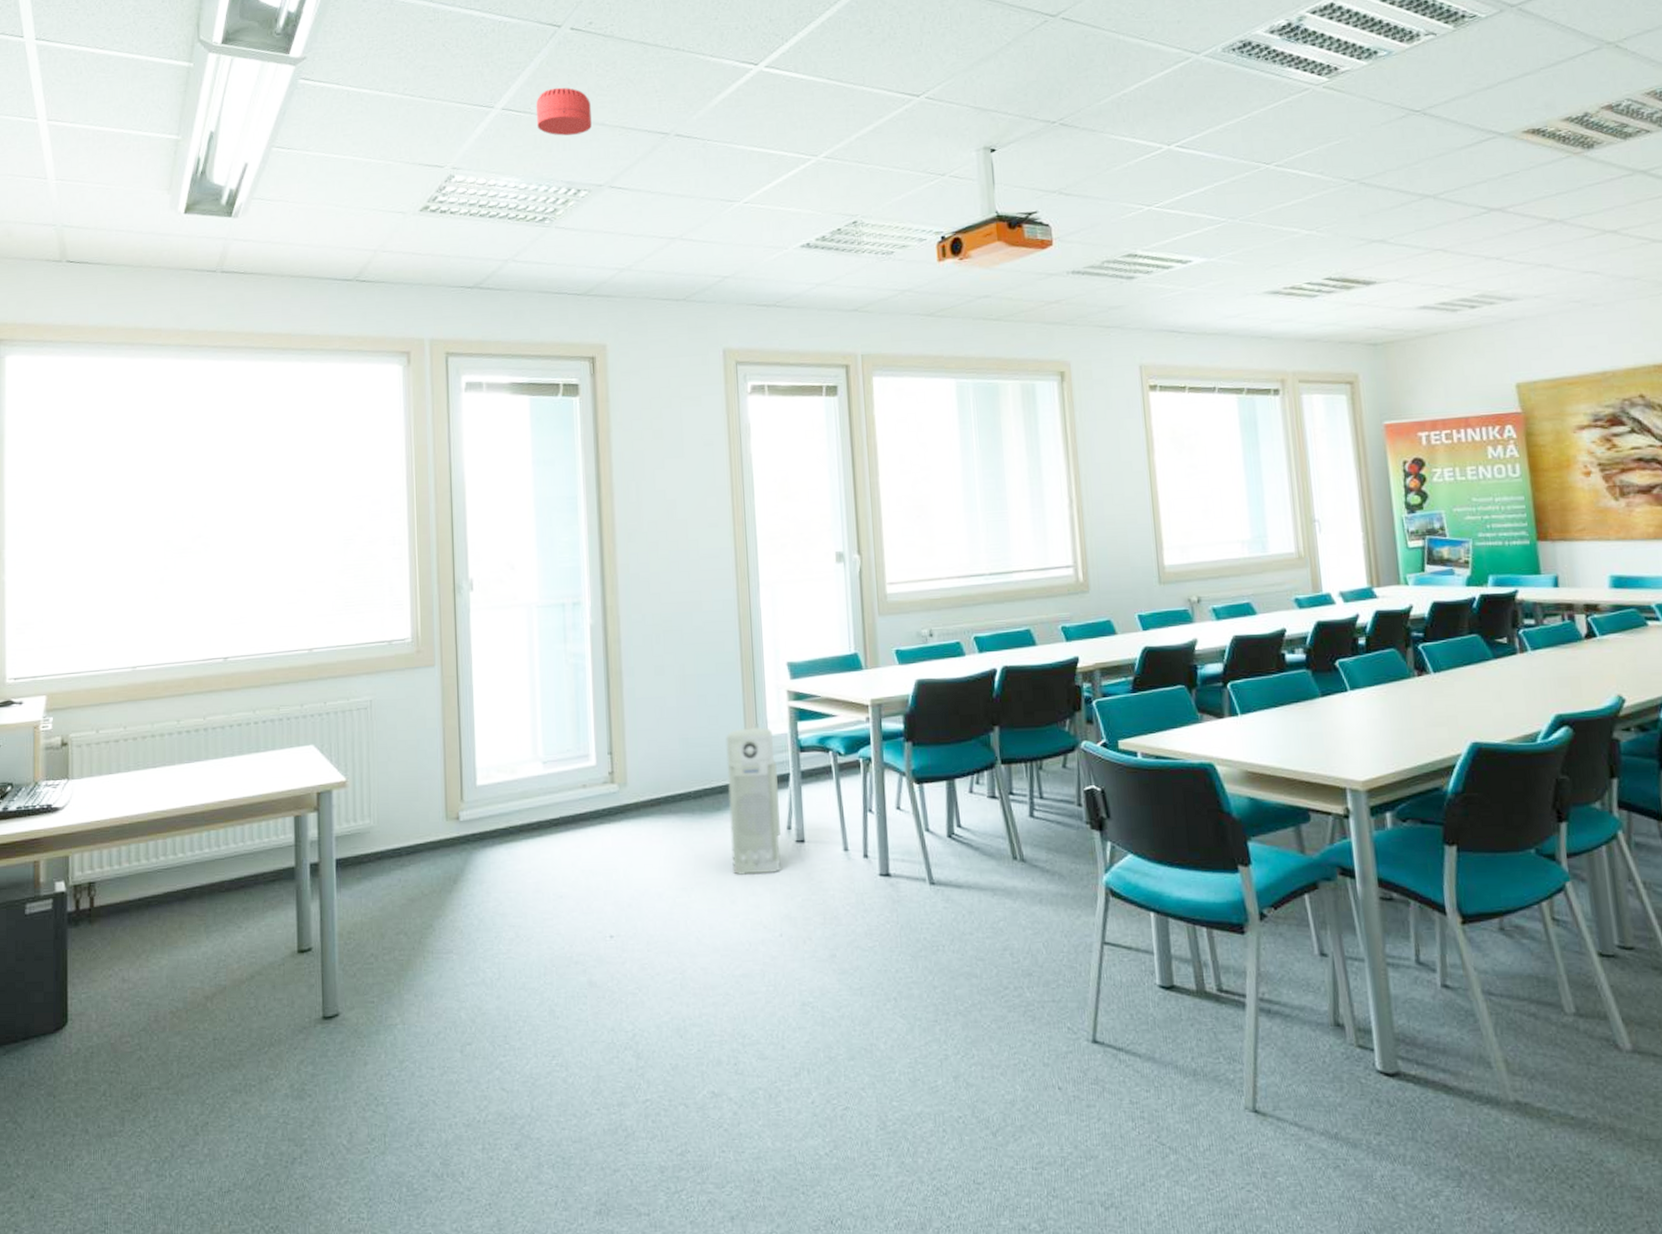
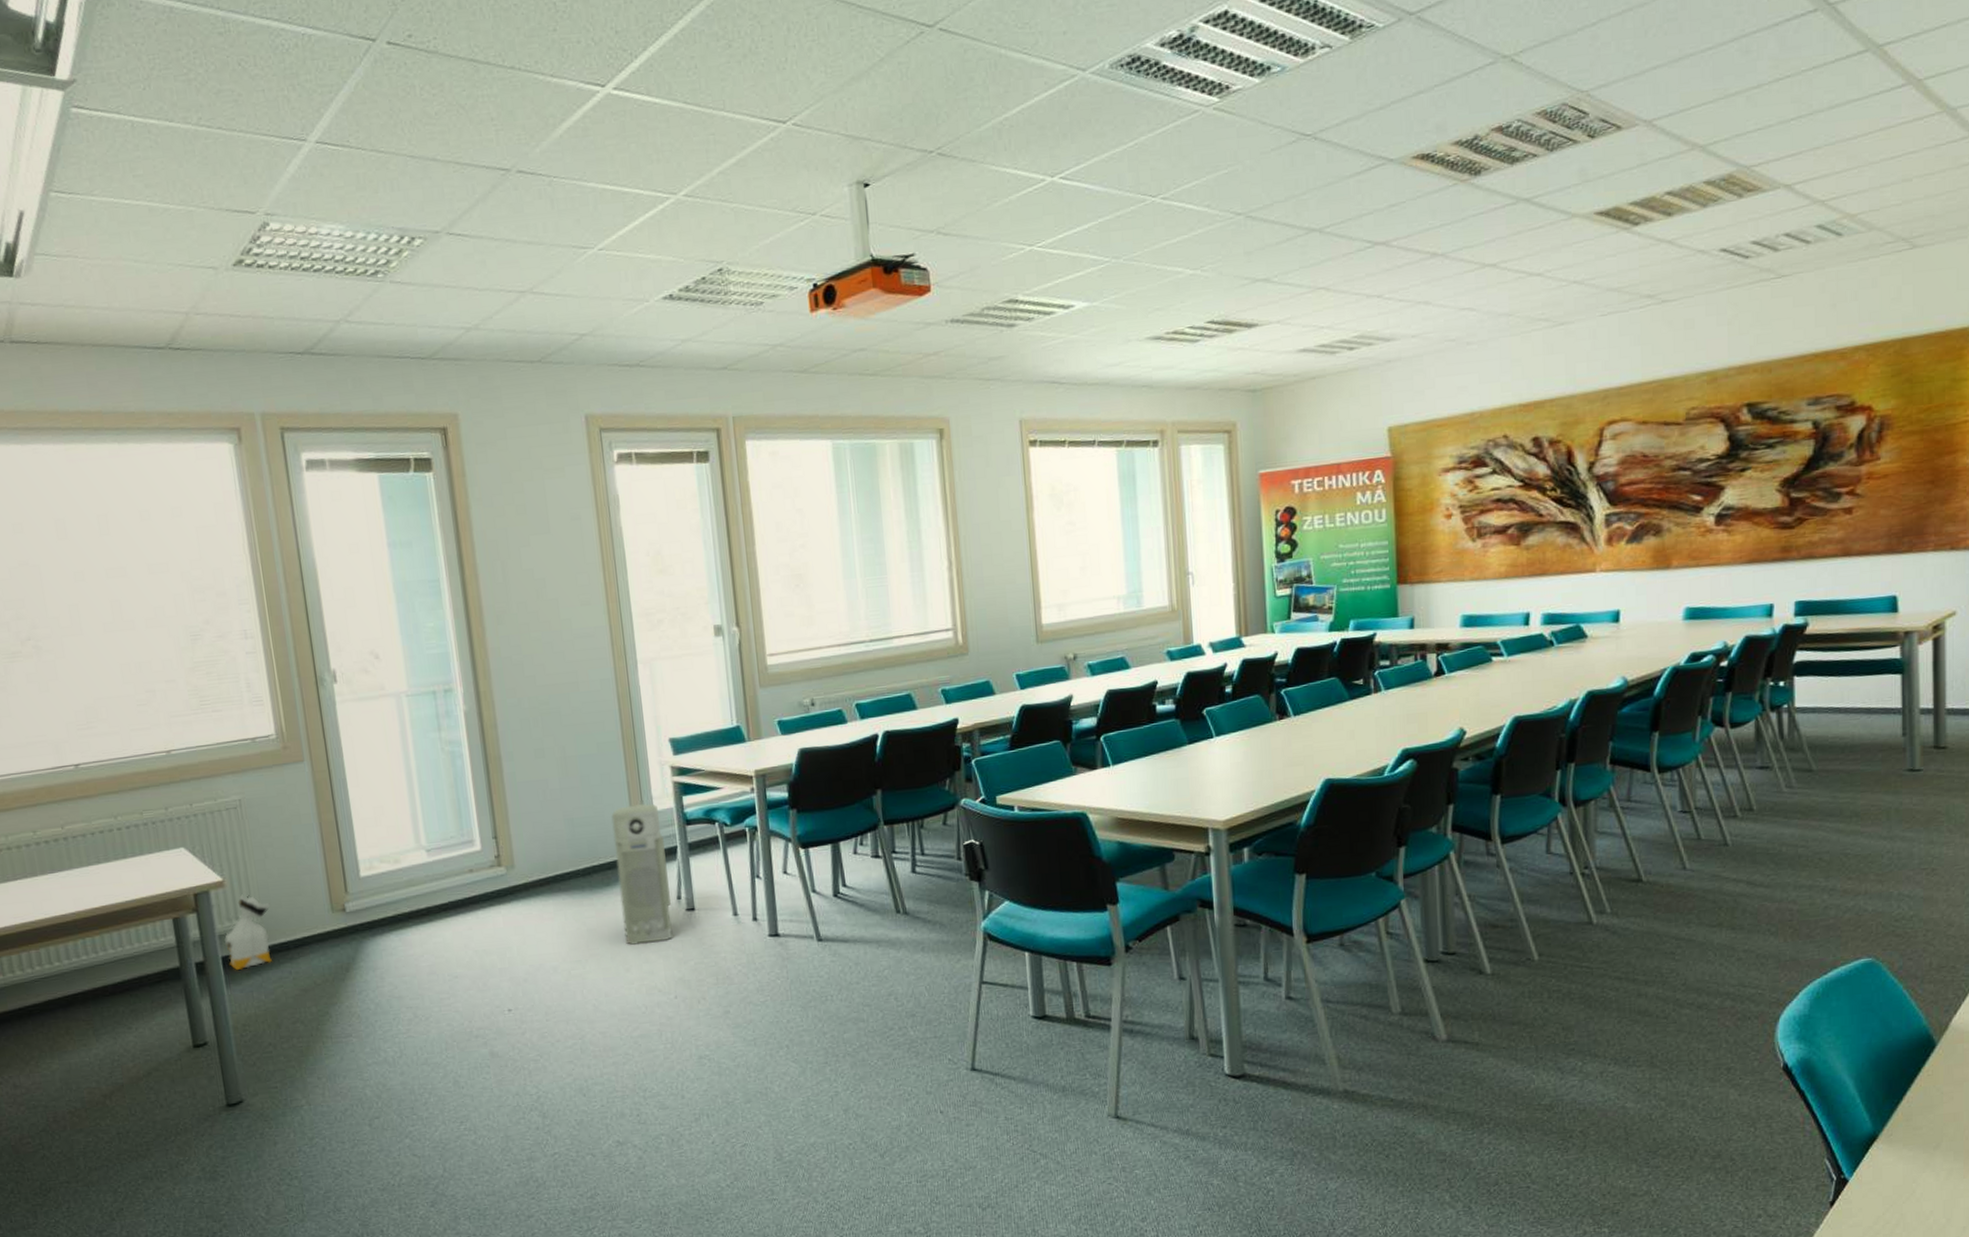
bag: none [341,792,388,875] -> present [225,890,272,971]
smoke detector: present [535,87,592,136] -> none [354,115,422,174]

